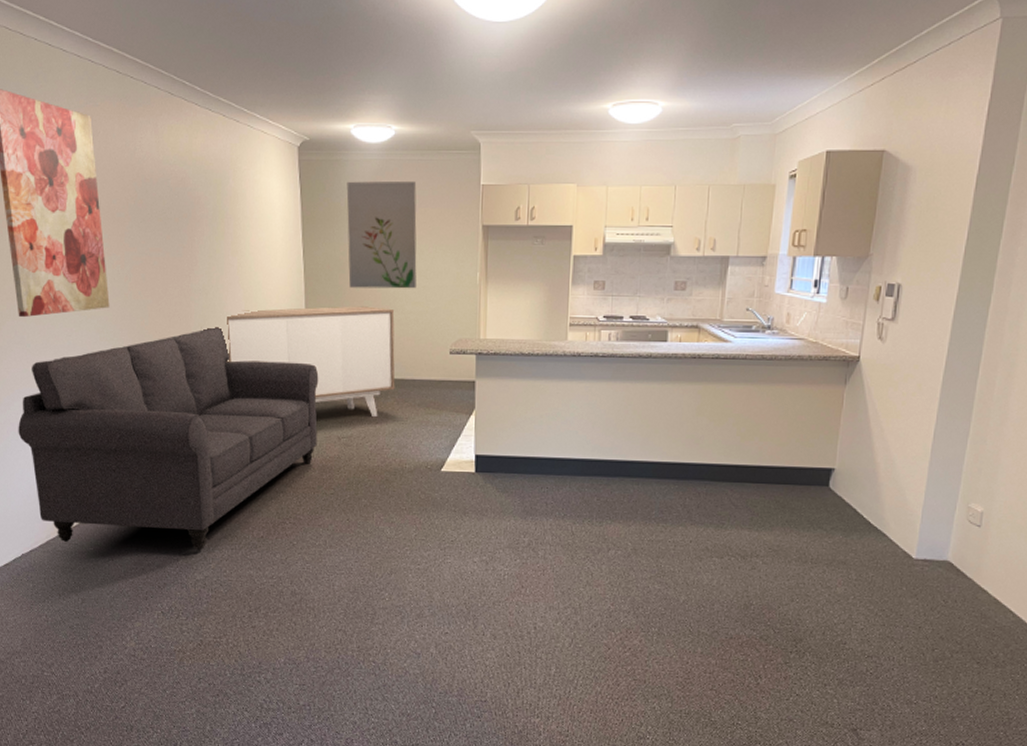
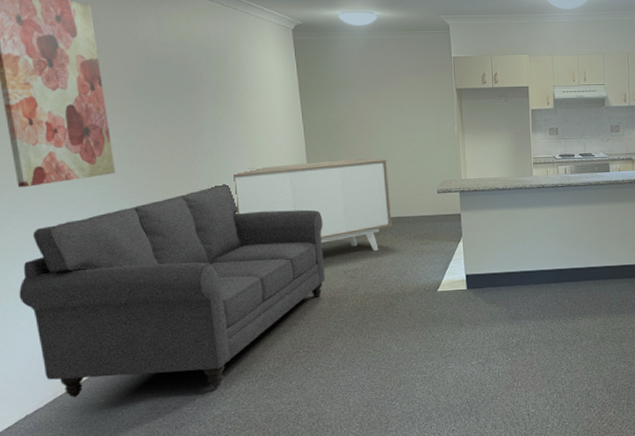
wall art: present [346,180,417,289] -> none [338,55,404,144]

